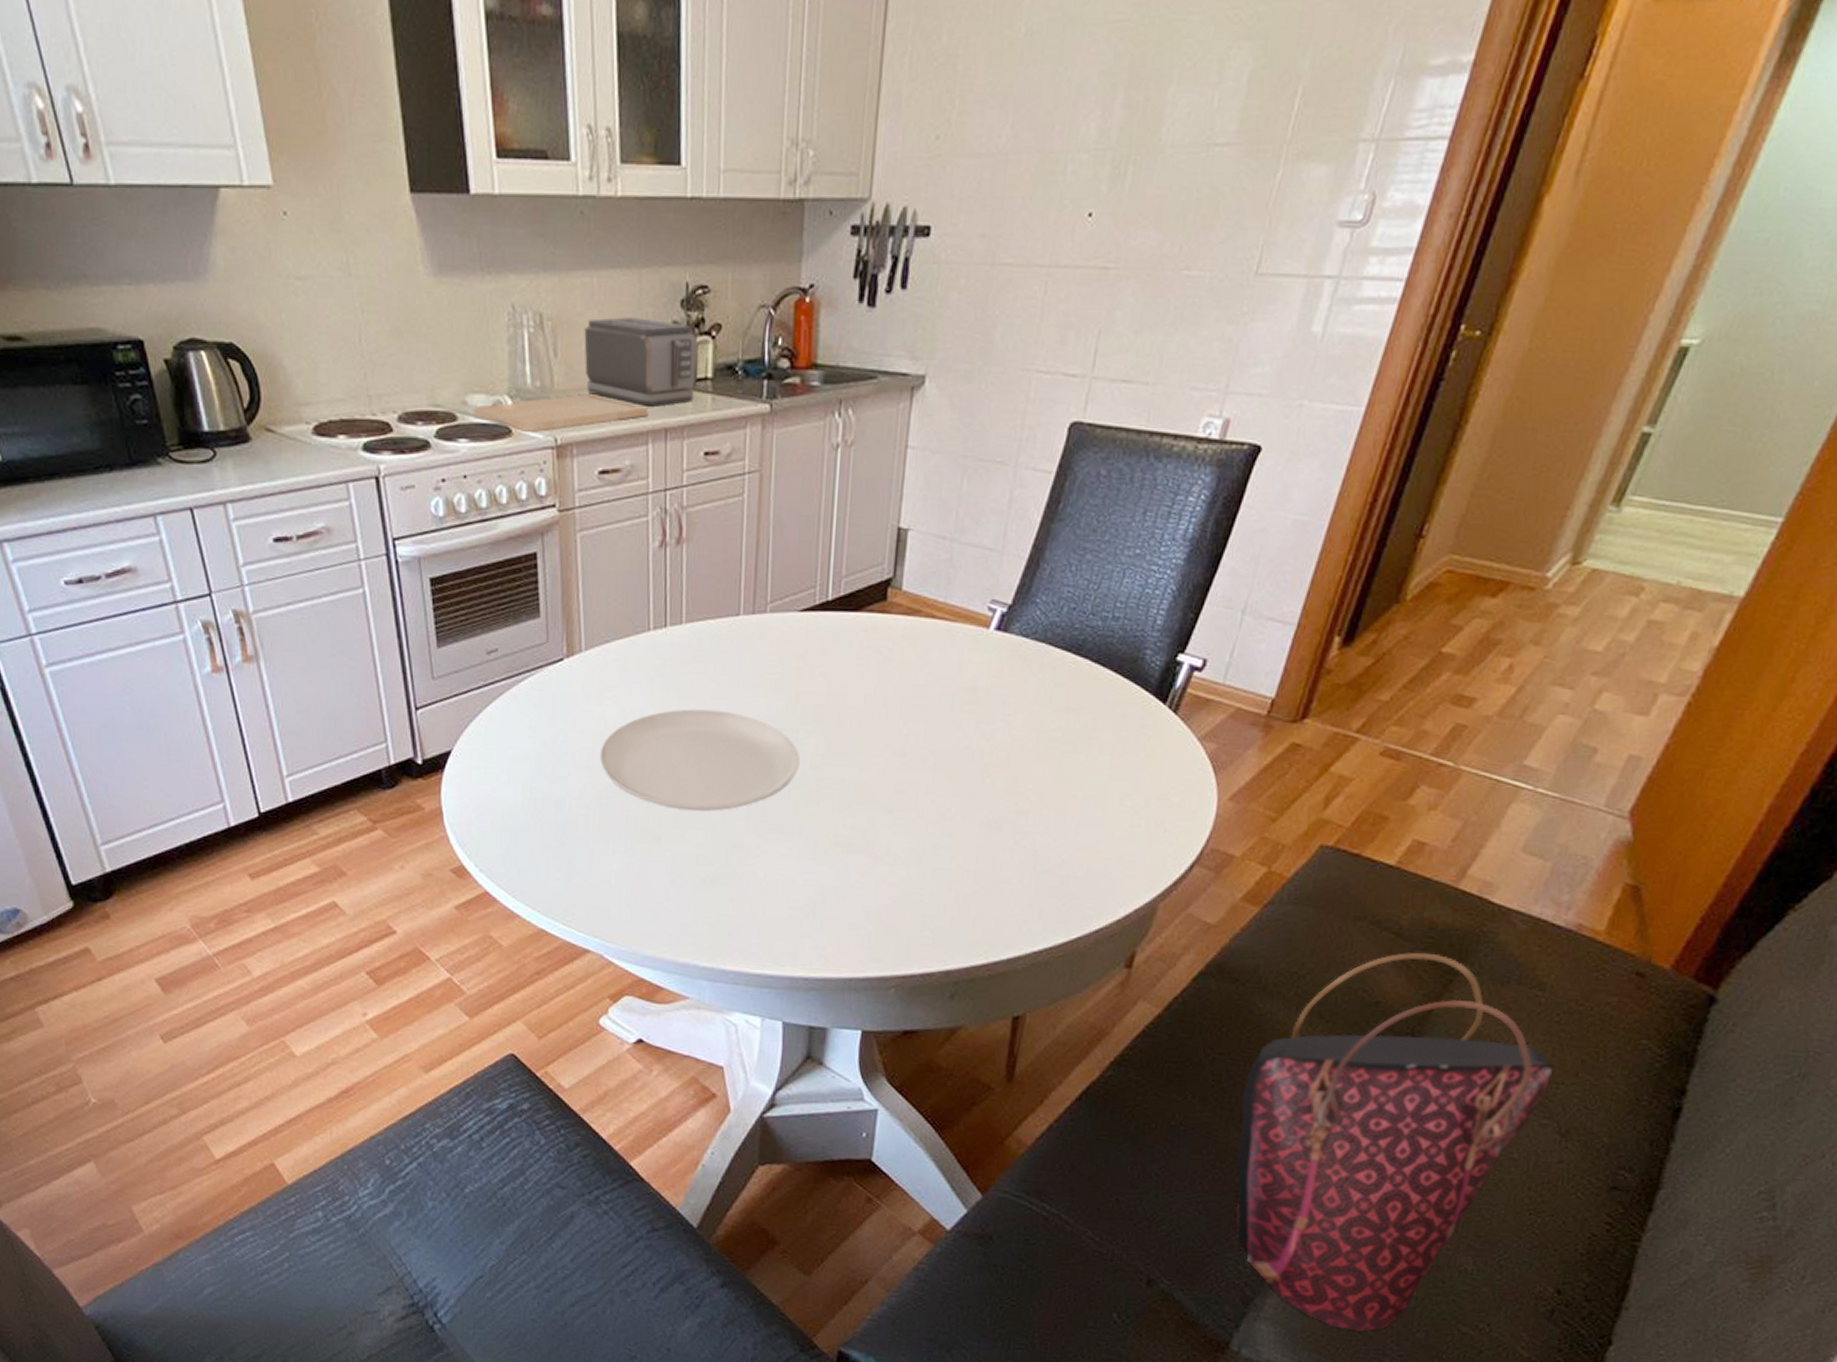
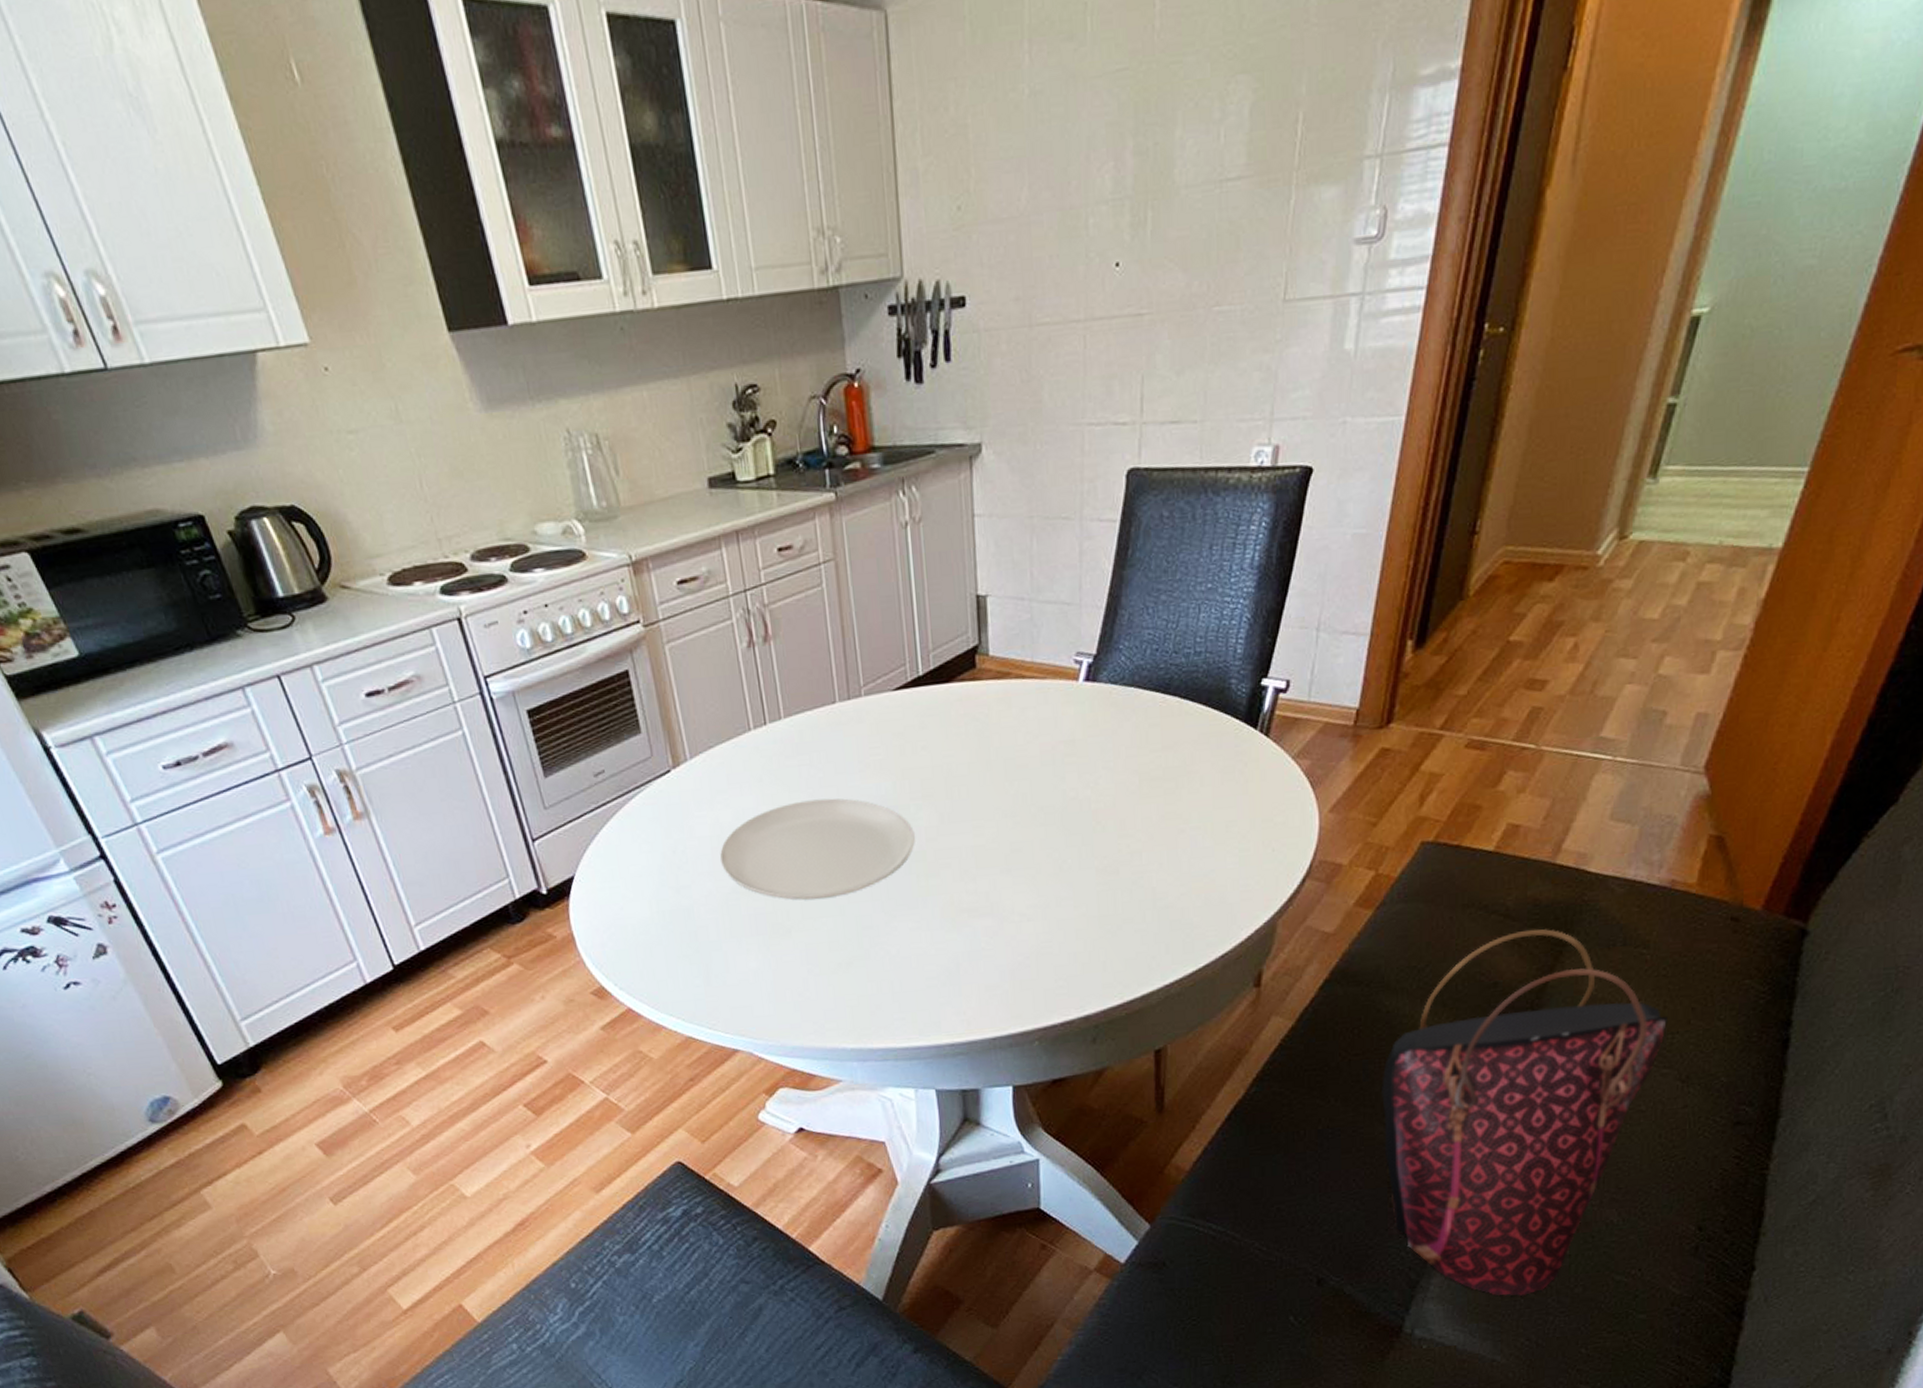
cutting board: present [473,394,648,432] -> none [543,506,717,553]
toaster: present [584,317,699,407] -> none [641,425,761,512]

